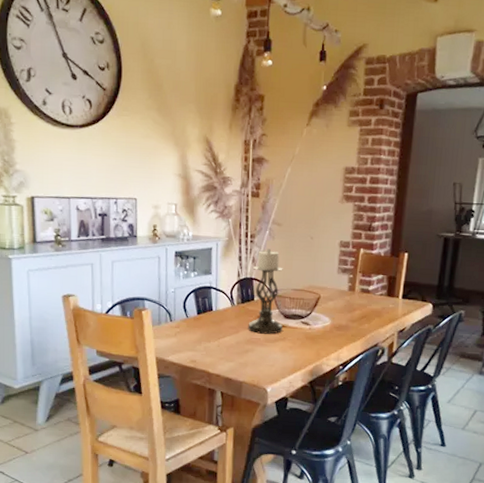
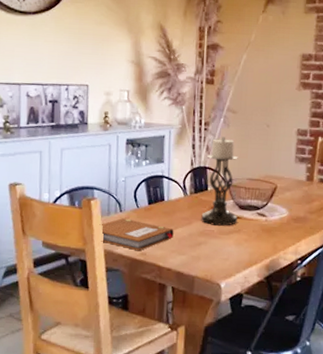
notebook: none [151,328,222,359] -> present [99,218,174,251]

